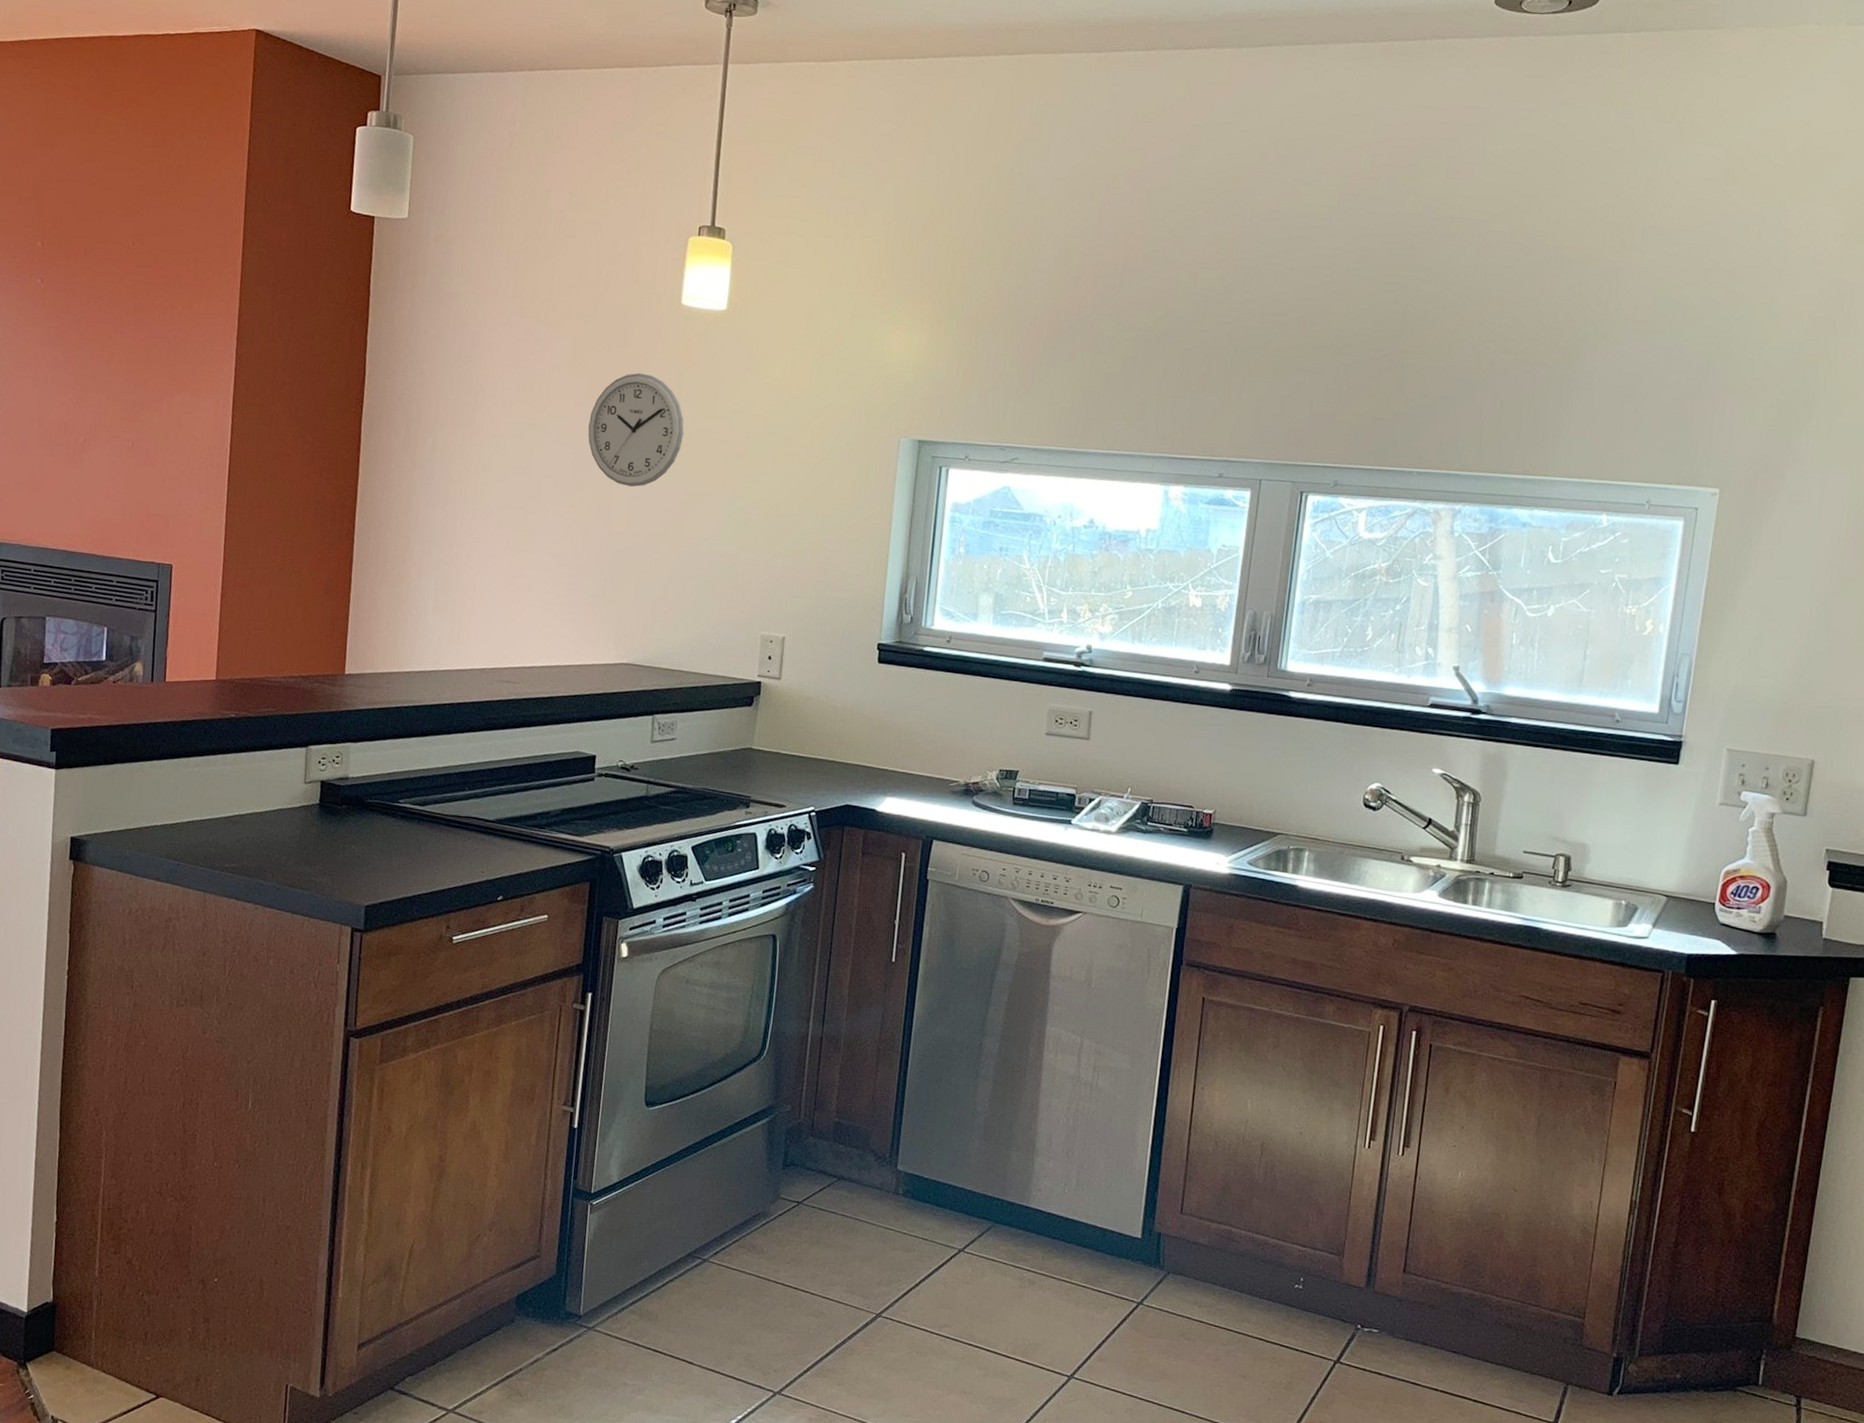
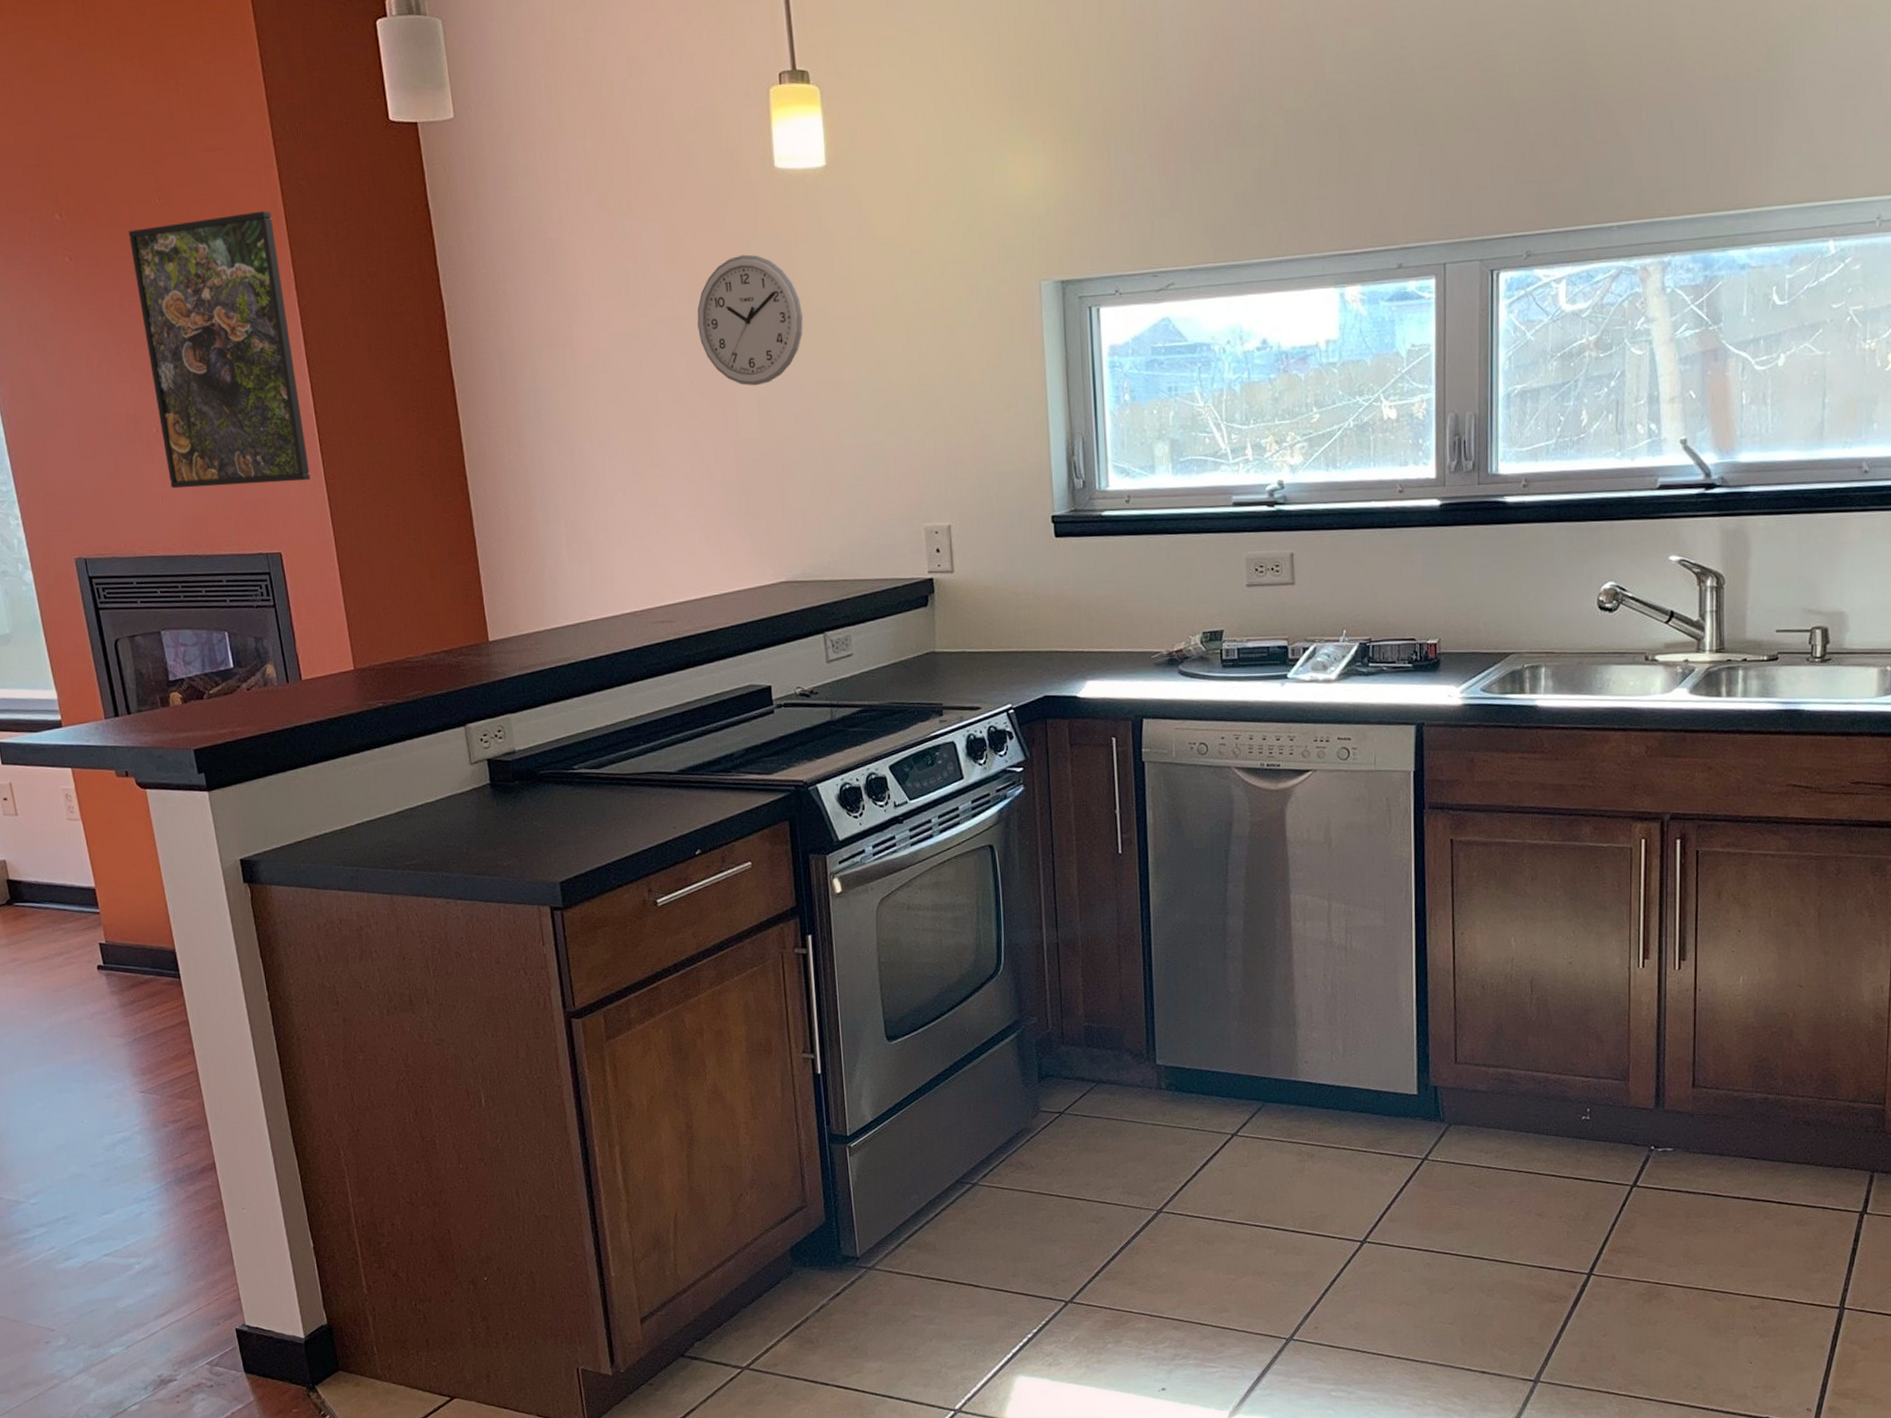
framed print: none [85,265,229,505] -> present [129,210,310,489]

